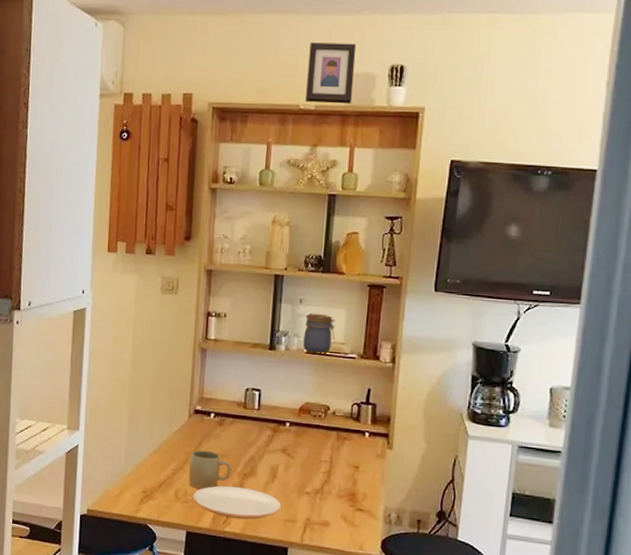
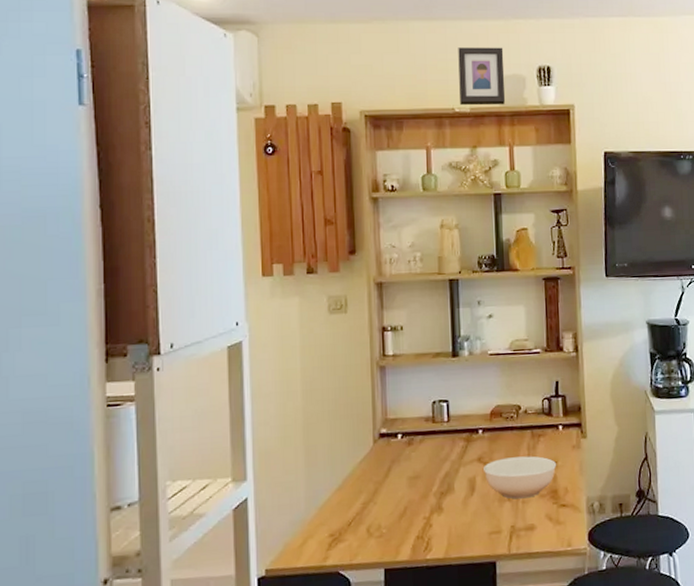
mug: present [188,449,232,489] -> none [379,474,427,519]
plate: present [192,485,281,520] -> none [387,507,483,544]
bowl: none [286,453,359,496] -> present [484,456,557,499]
jar: present [303,314,336,354] -> none [486,313,517,354]

